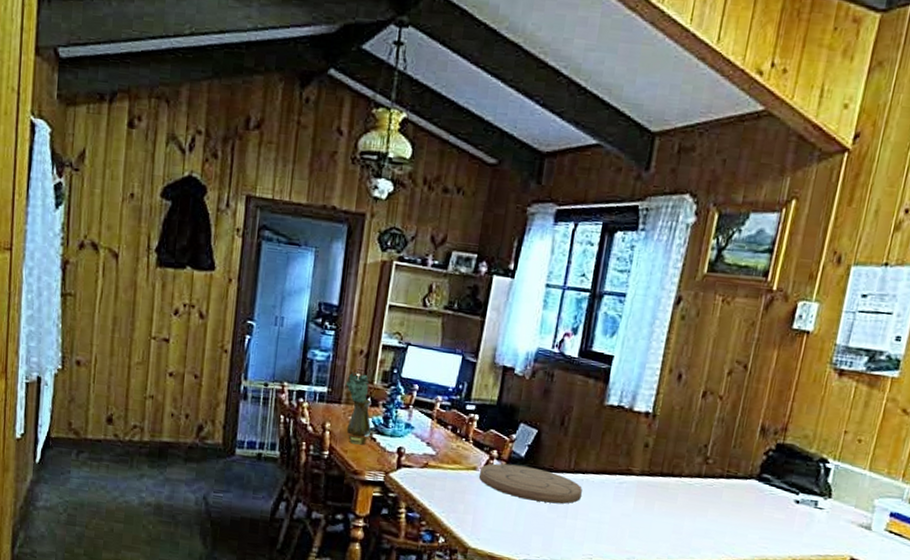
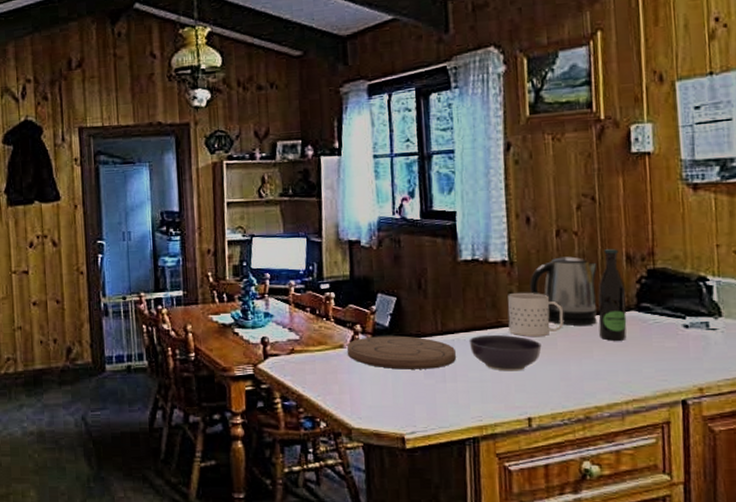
vase: present [345,369,372,445] -> none [199,270,232,342]
bowl: none [596,479,663,519] -> present [469,334,542,372]
mug: none [636,444,692,490] -> present [507,292,564,337]
kettle: none [665,417,733,487] -> present [530,256,598,326]
bottle: none [718,417,756,506] -> present [597,249,627,341]

